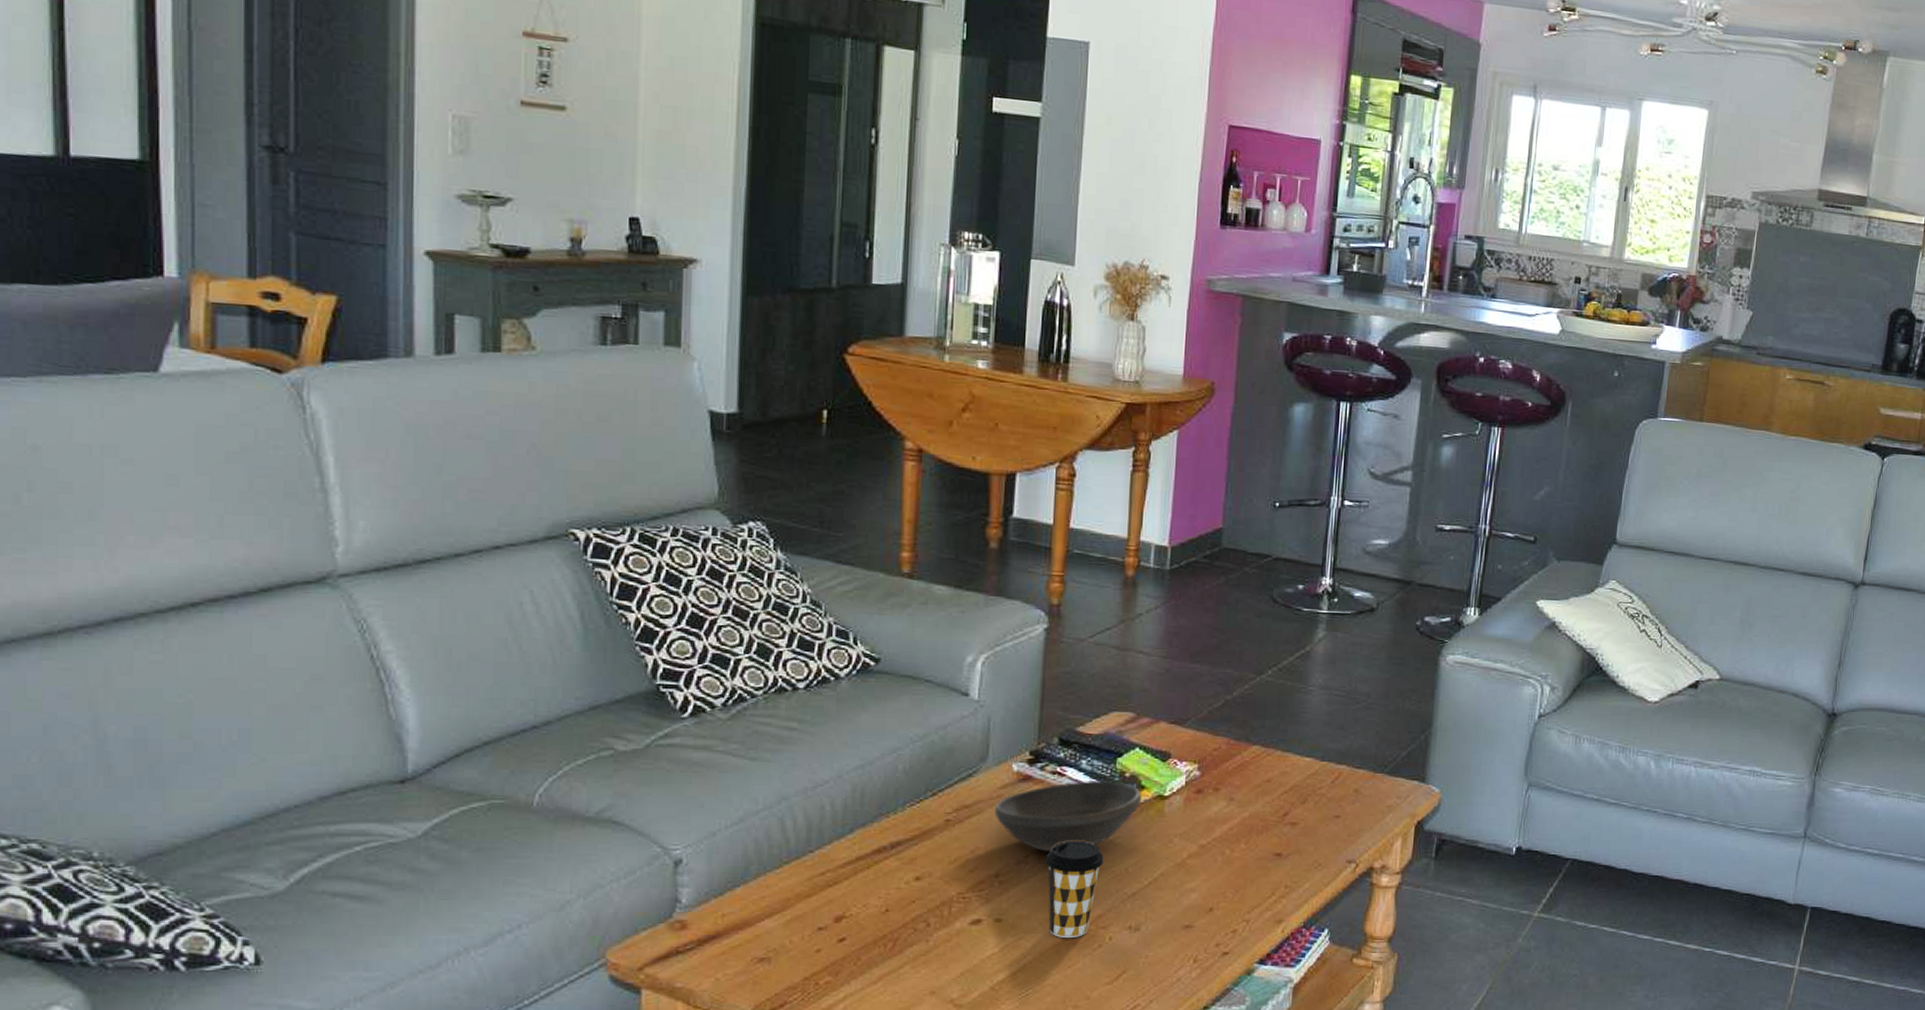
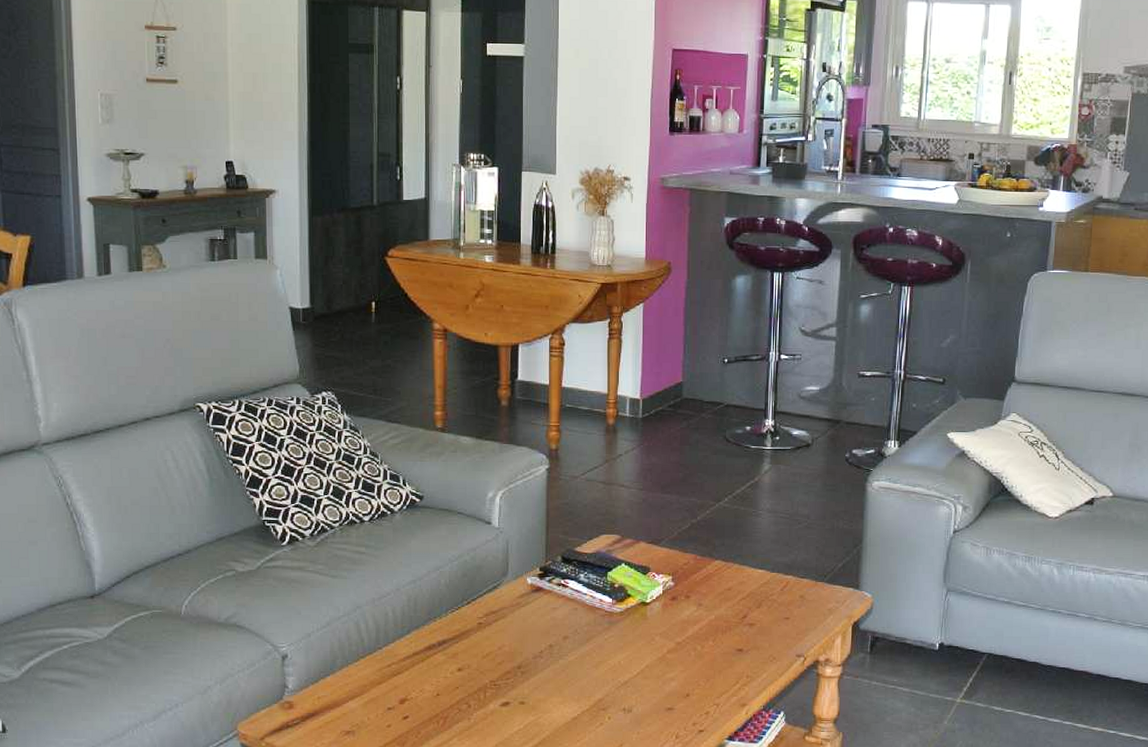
bowl: present [995,781,1141,852] -> none [516,591,628,649]
coffee cup: present [1045,840,1104,939] -> none [556,639,601,718]

